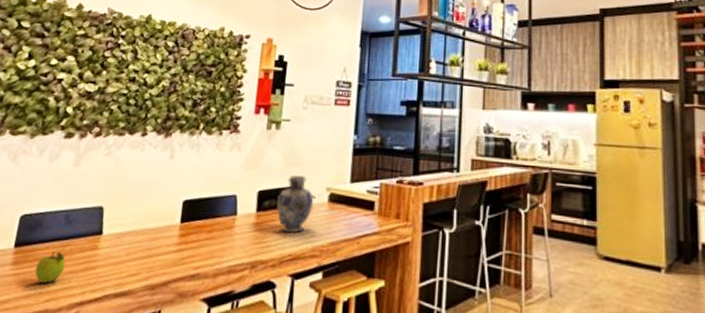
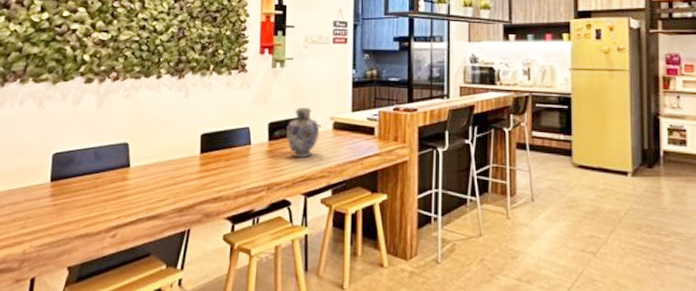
fruit: present [34,250,66,284] -> none [72,183,100,211]

